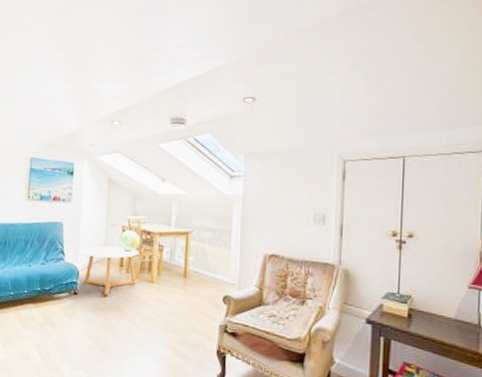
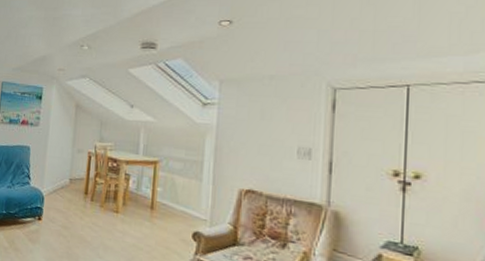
coffee table: present [82,246,139,296] -> none [48,172,105,224]
decorative globe: present [118,230,141,252] -> none [84,156,107,180]

